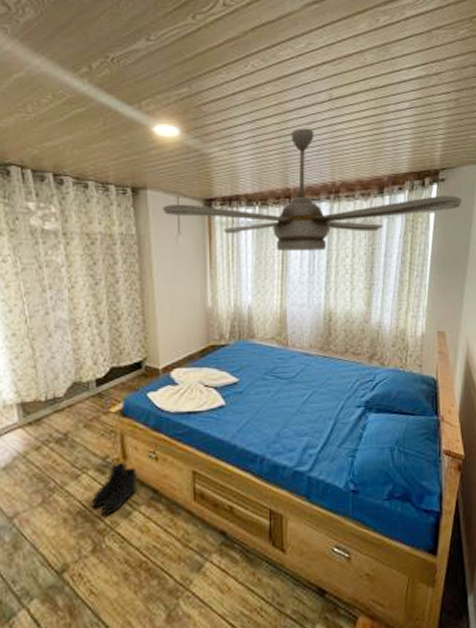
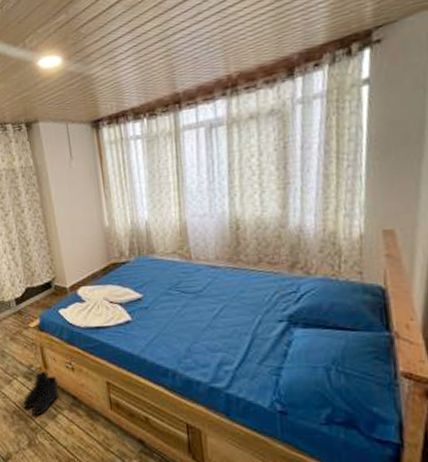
ceiling fan: present [163,128,462,251] -> none [54,21,410,161]

